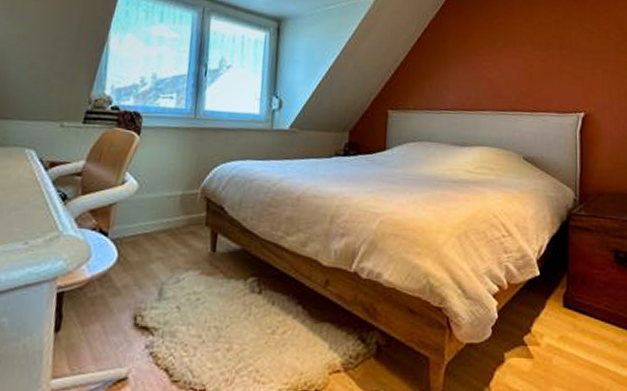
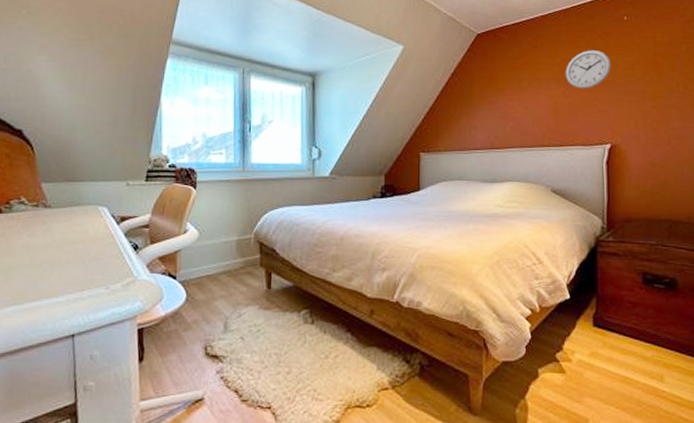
wall clock: none [540,15,586,54] -> present [565,50,611,89]

